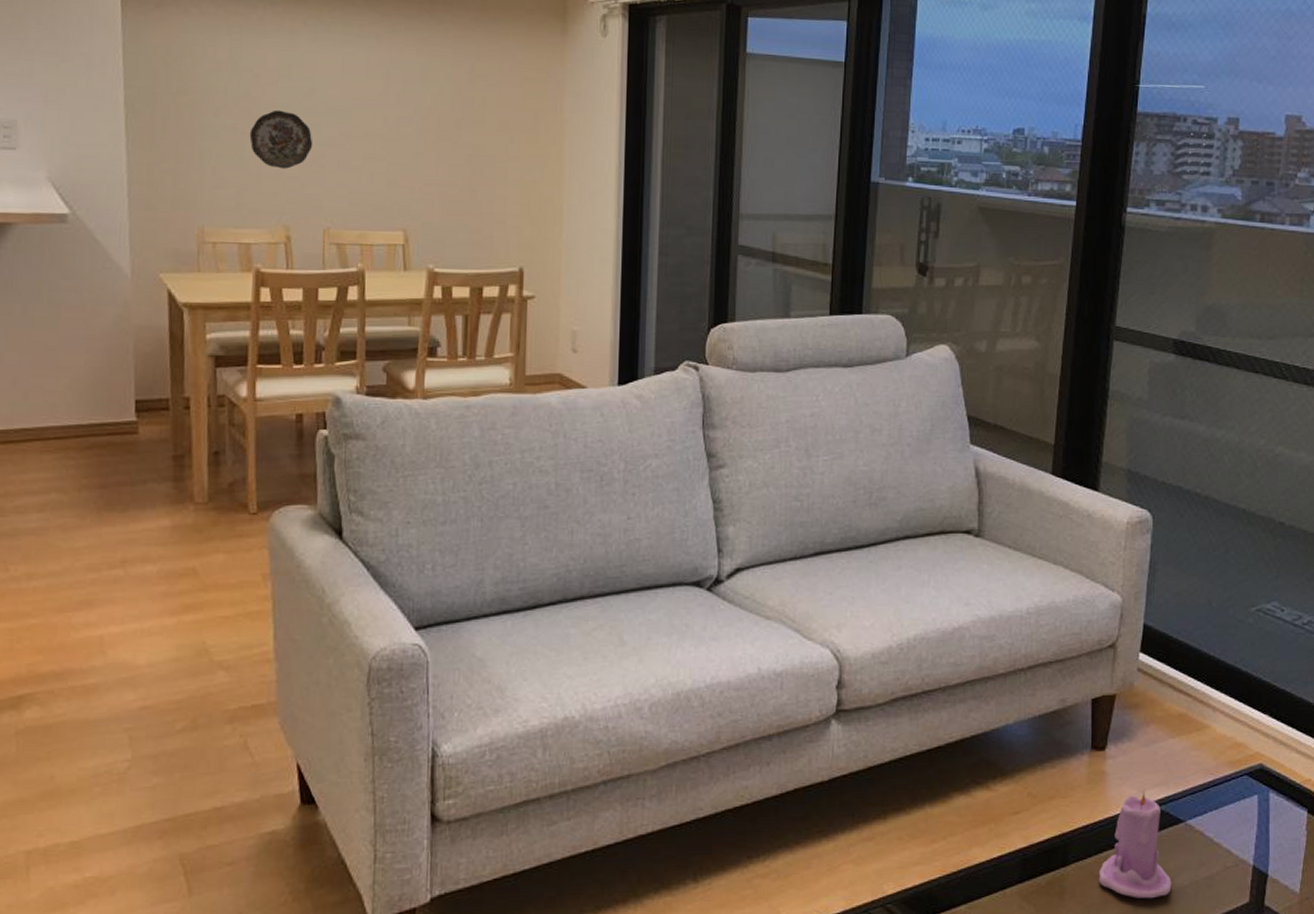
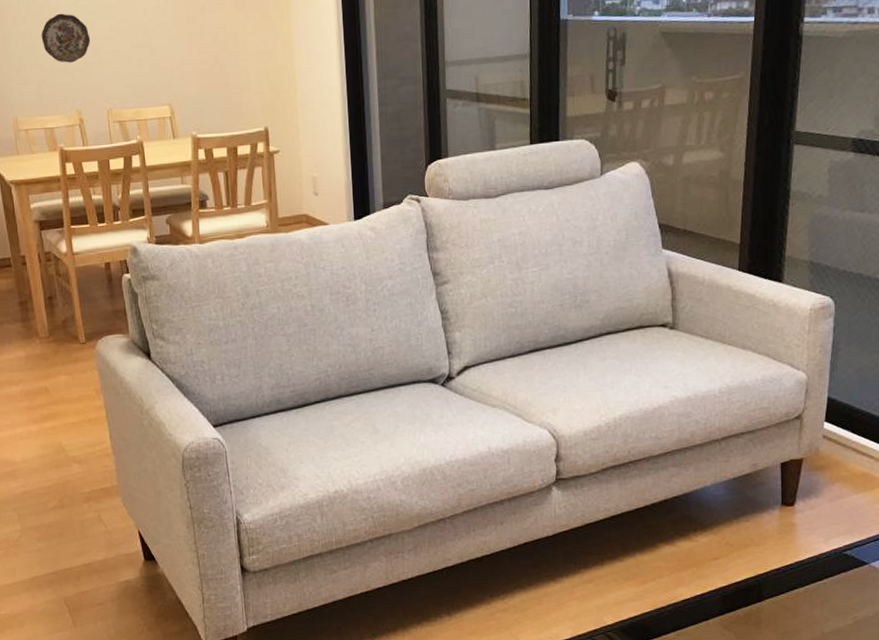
candle: present [1098,790,1172,899] -> none [790,538,857,628]

